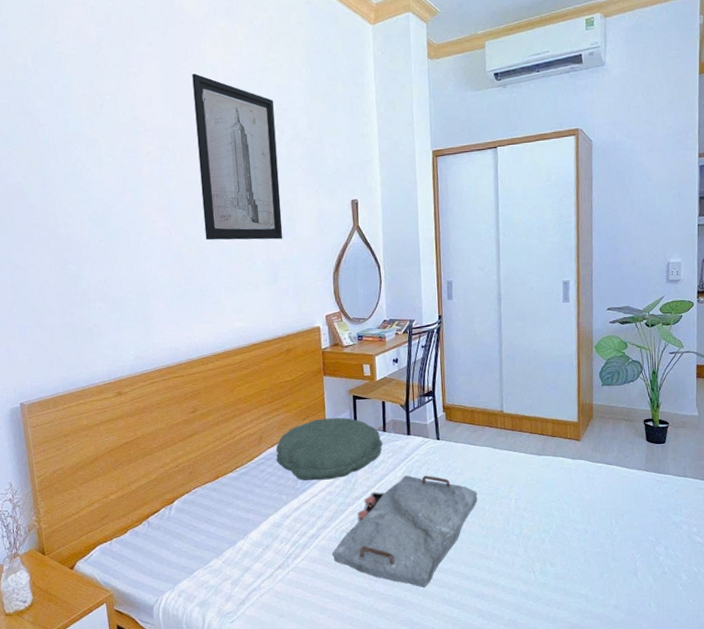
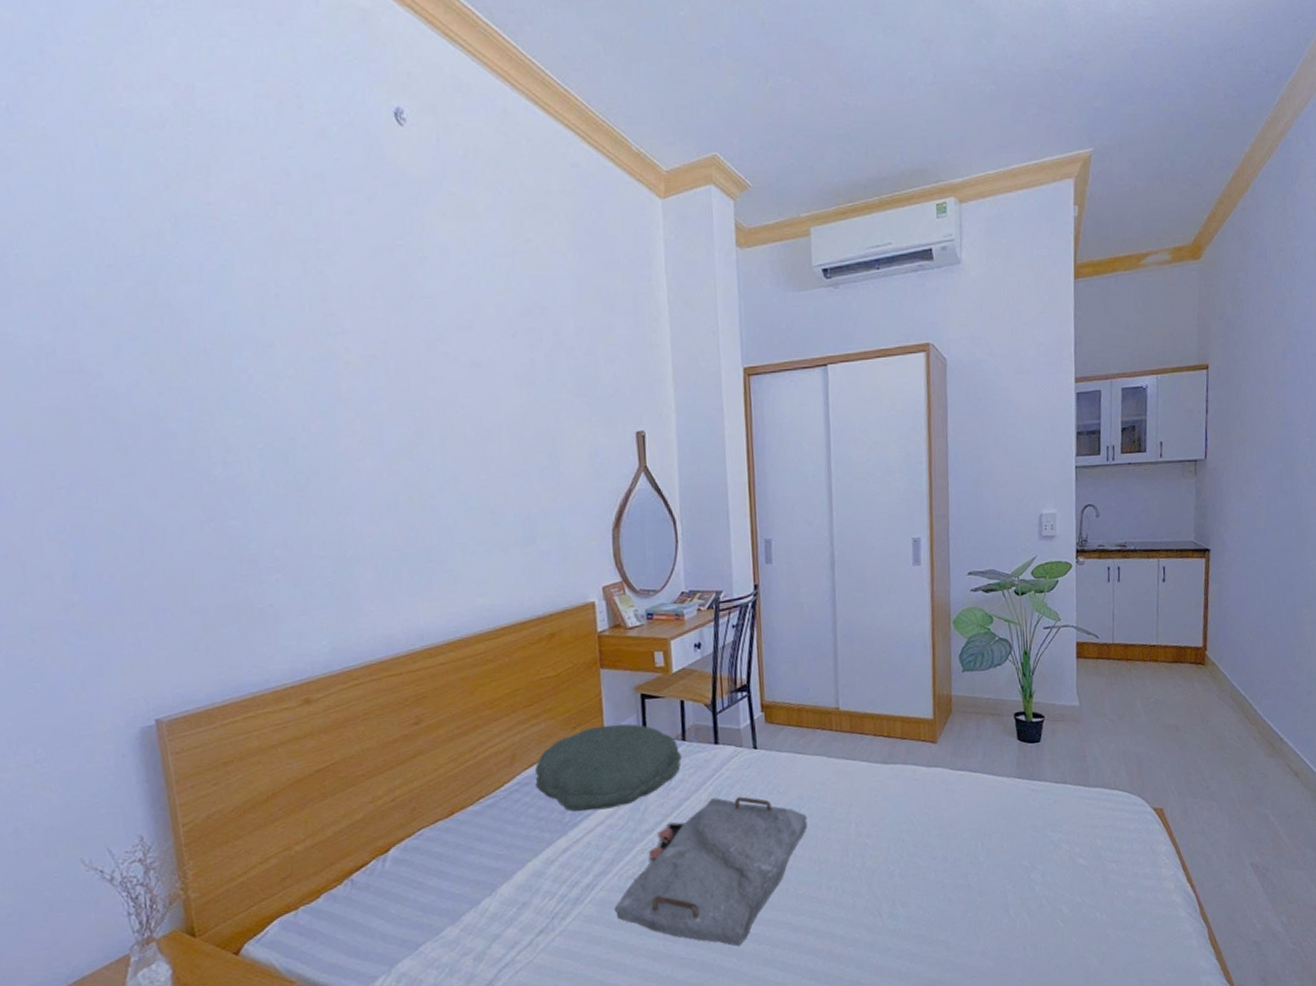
wall art: present [192,73,283,241] -> none [411,255,543,486]

